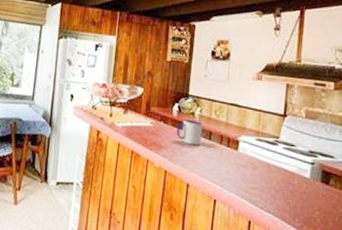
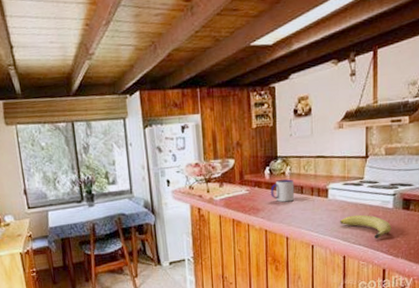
fruit: none [248,175,307,211] -> present [340,214,392,240]

